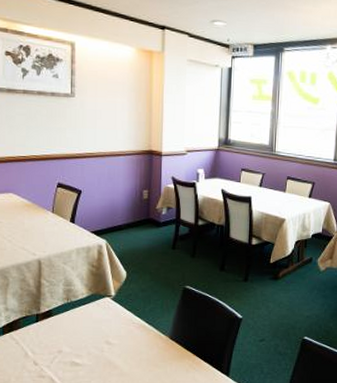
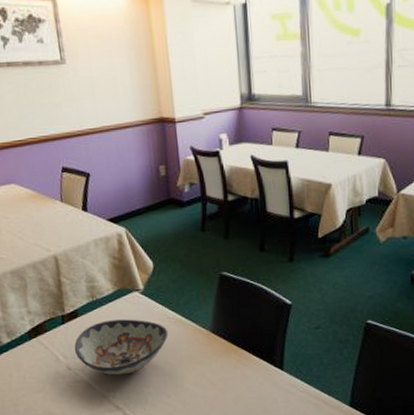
decorative bowl: none [43,321,132,373] -> present [74,319,169,376]

